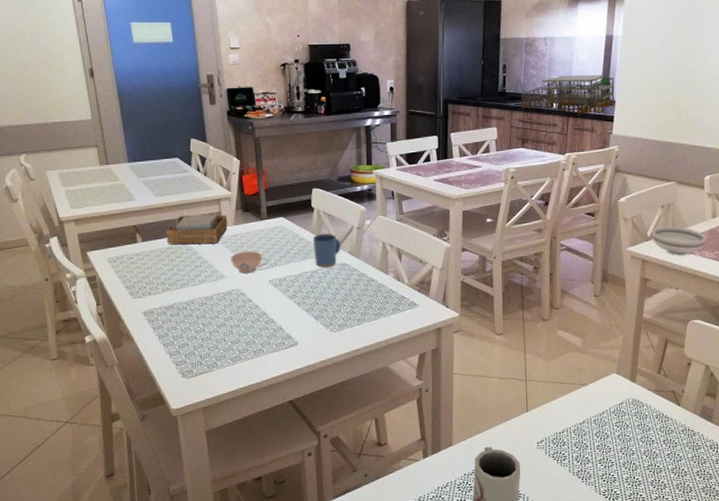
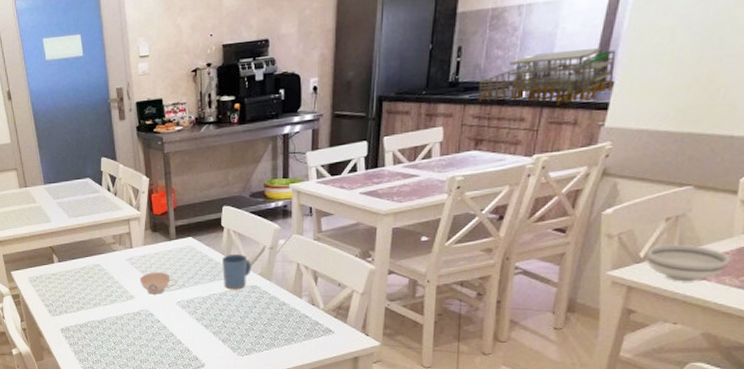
napkin holder: present [166,215,228,245] -> none [80,235,137,266]

